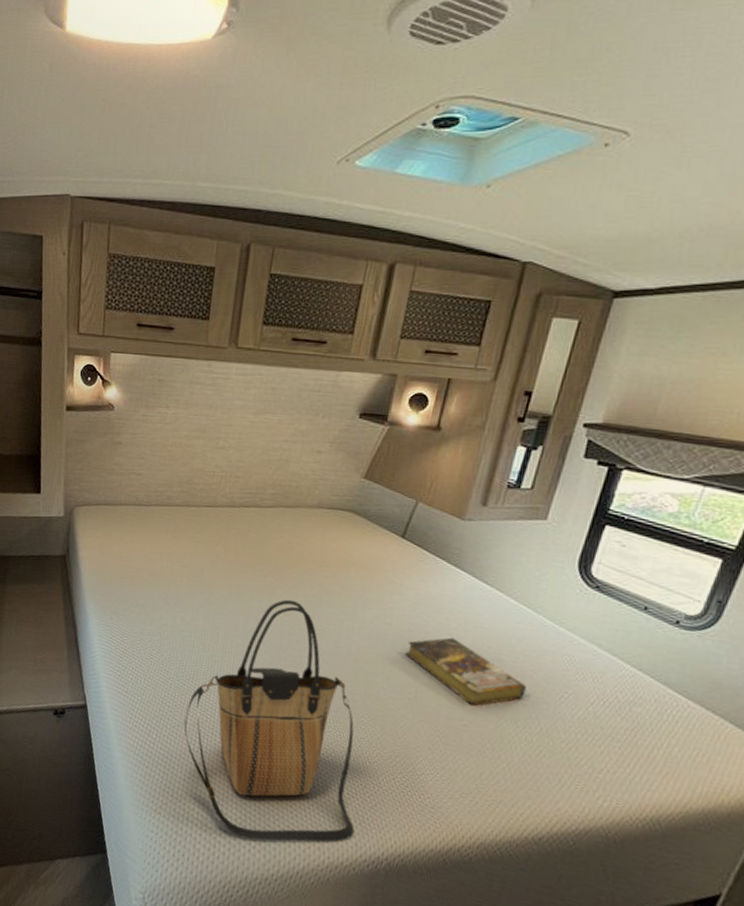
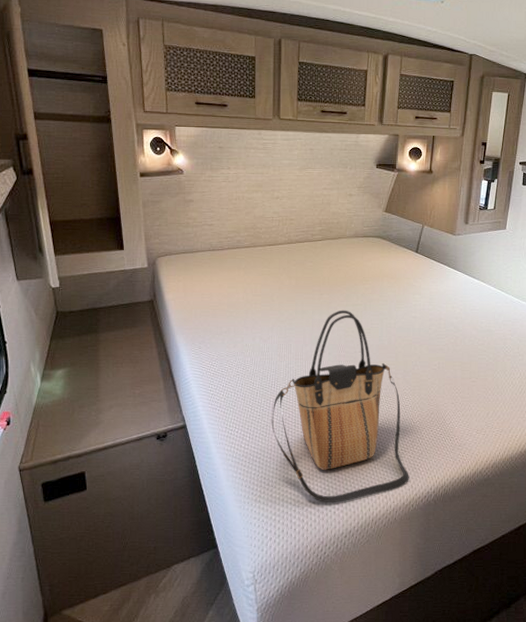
book: present [404,637,527,706] -> none [428,320,508,366]

